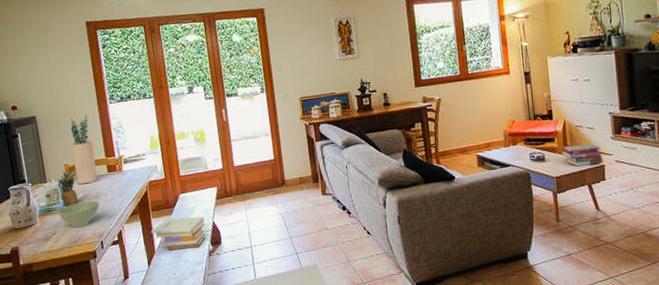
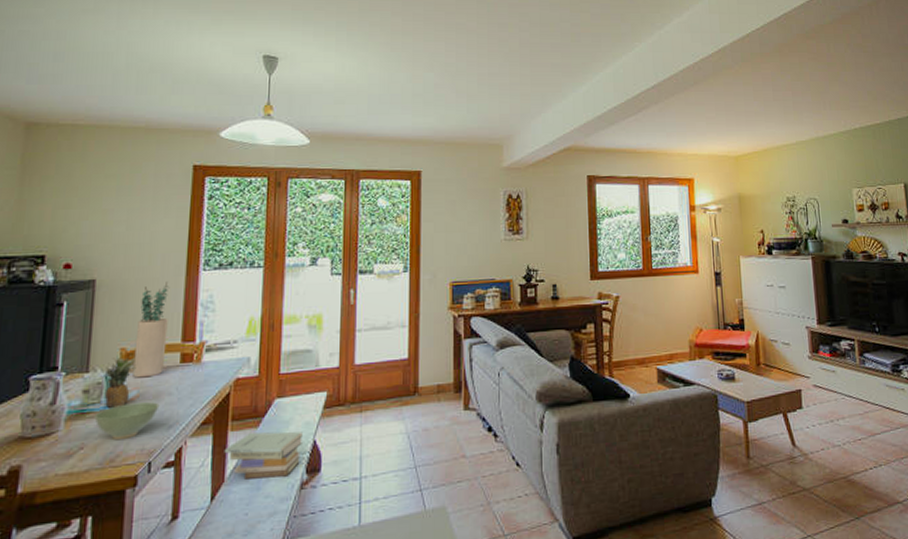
books: present [561,143,604,167] -> none [754,362,800,390]

